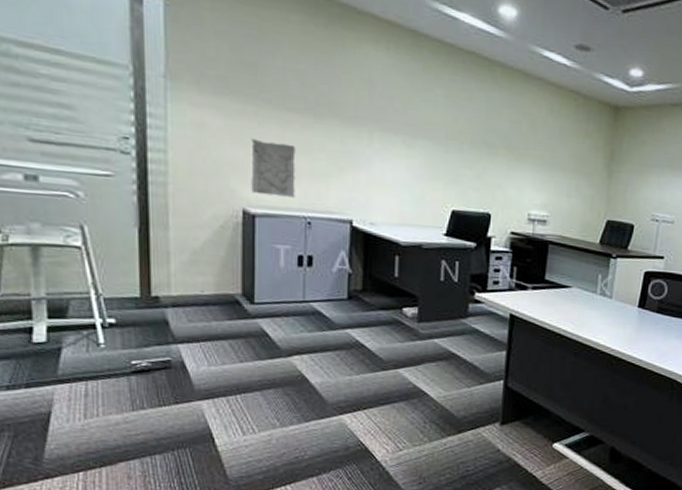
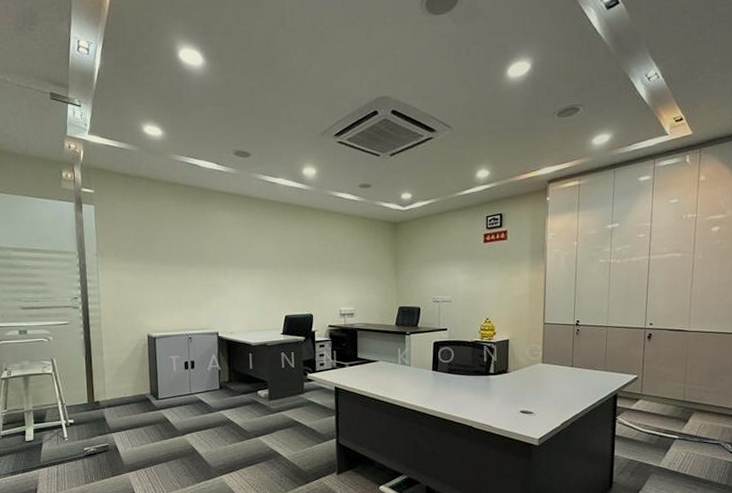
stone relief: present [251,138,296,198] -> none [150,286,180,323]

